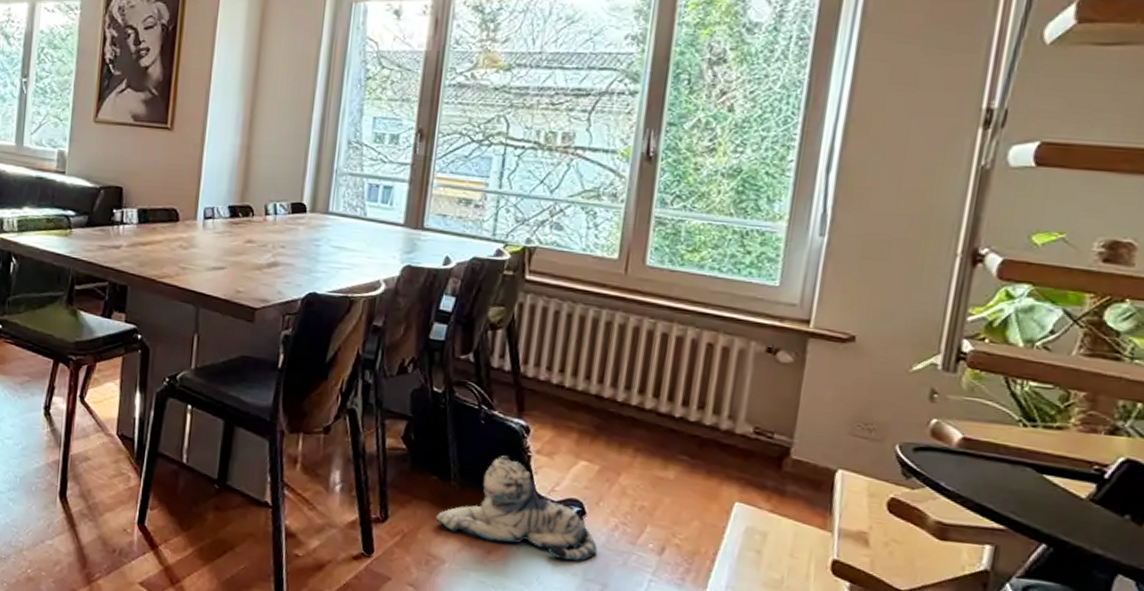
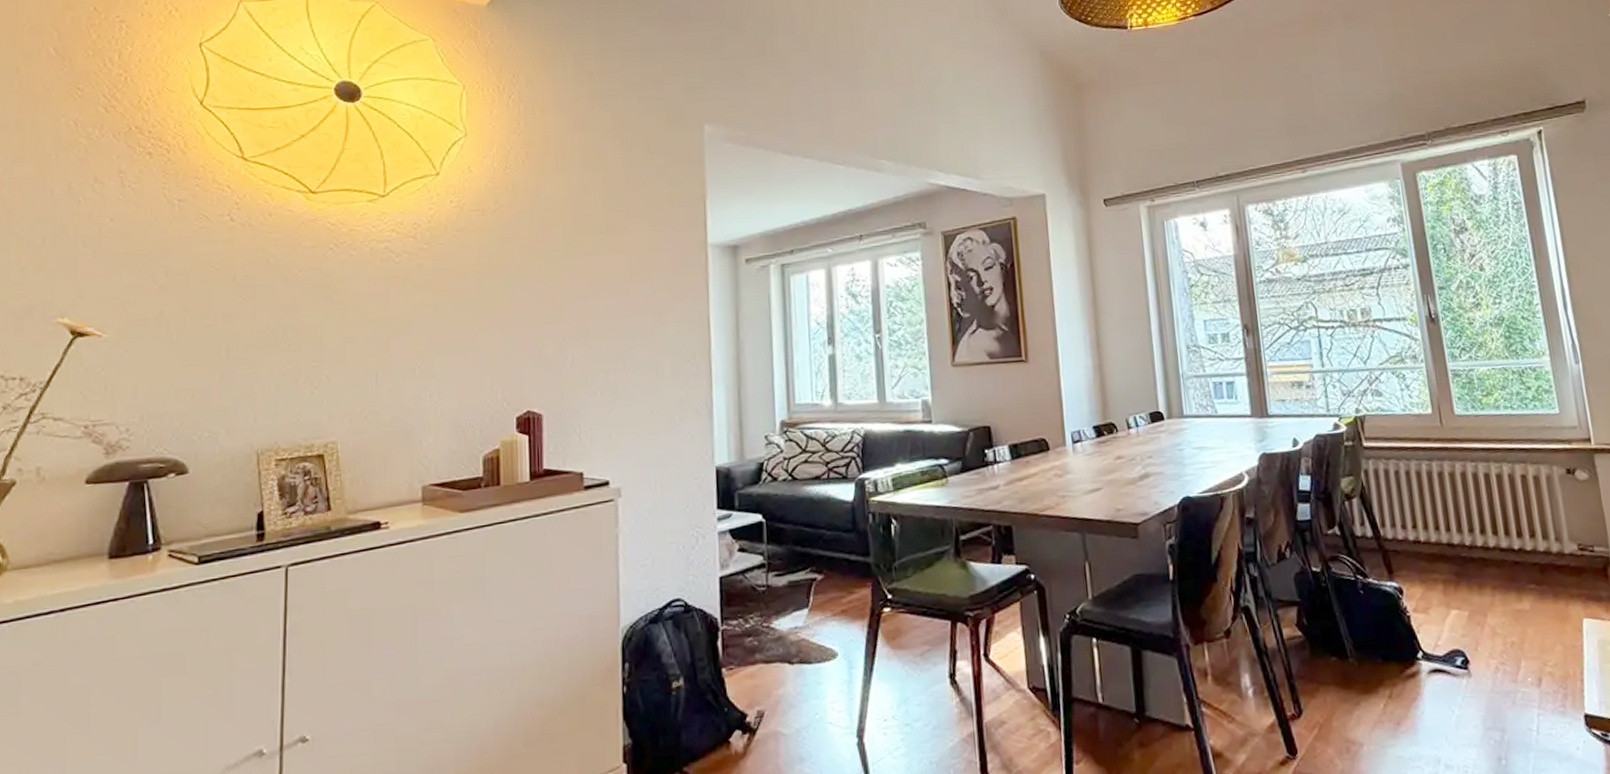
plush toy: present [436,455,598,562] -> none [1344,621,1488,715]

